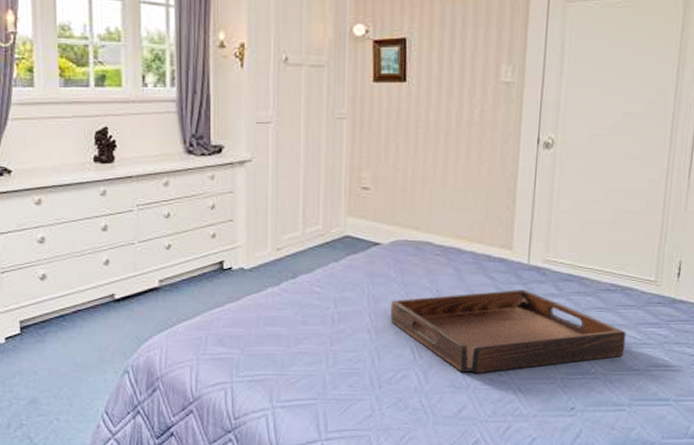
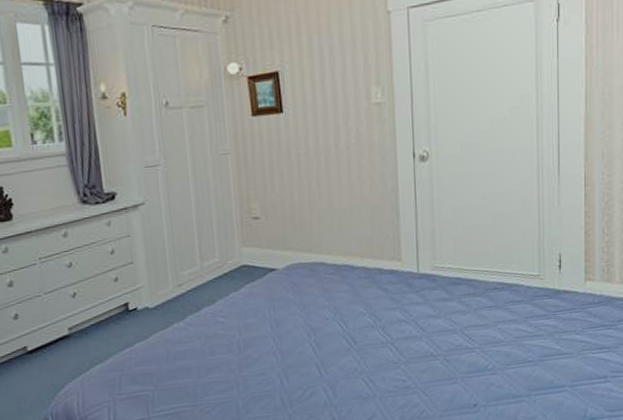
serving tray: present [390,290,626,374] -> none [292,297,518,383]

